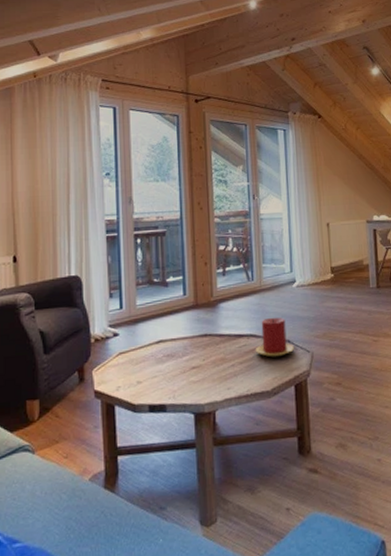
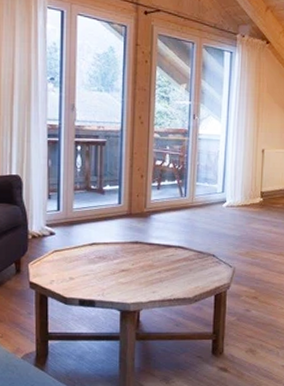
candle: present [255,317,295,357] -> none [181,232,219,269]

